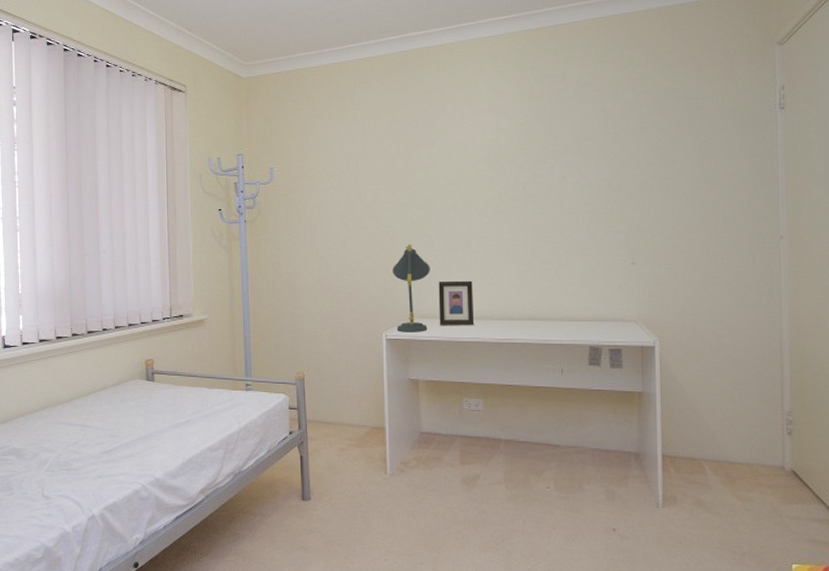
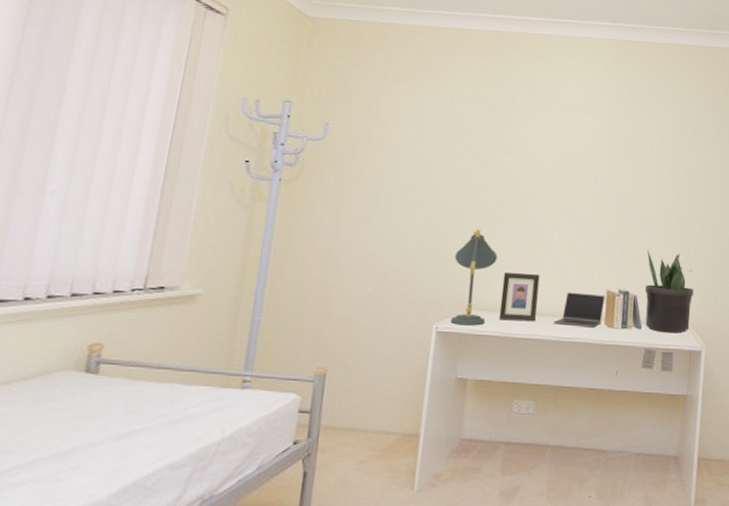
laptop computer: none [492,295,541,328] -> present [553,292,605,328]
books: none [541,288,585,328] -> present [604,289,643,330]
planter: none [580,246,640,329] -> present [645,250,694,334]

